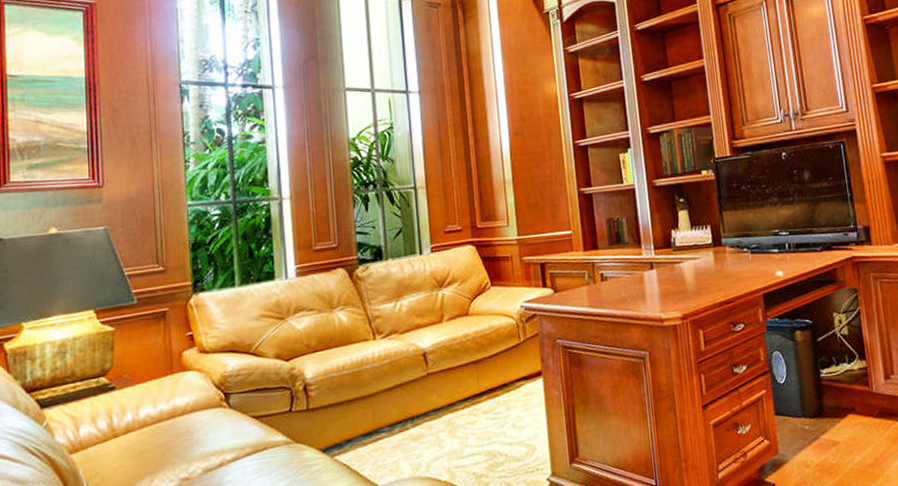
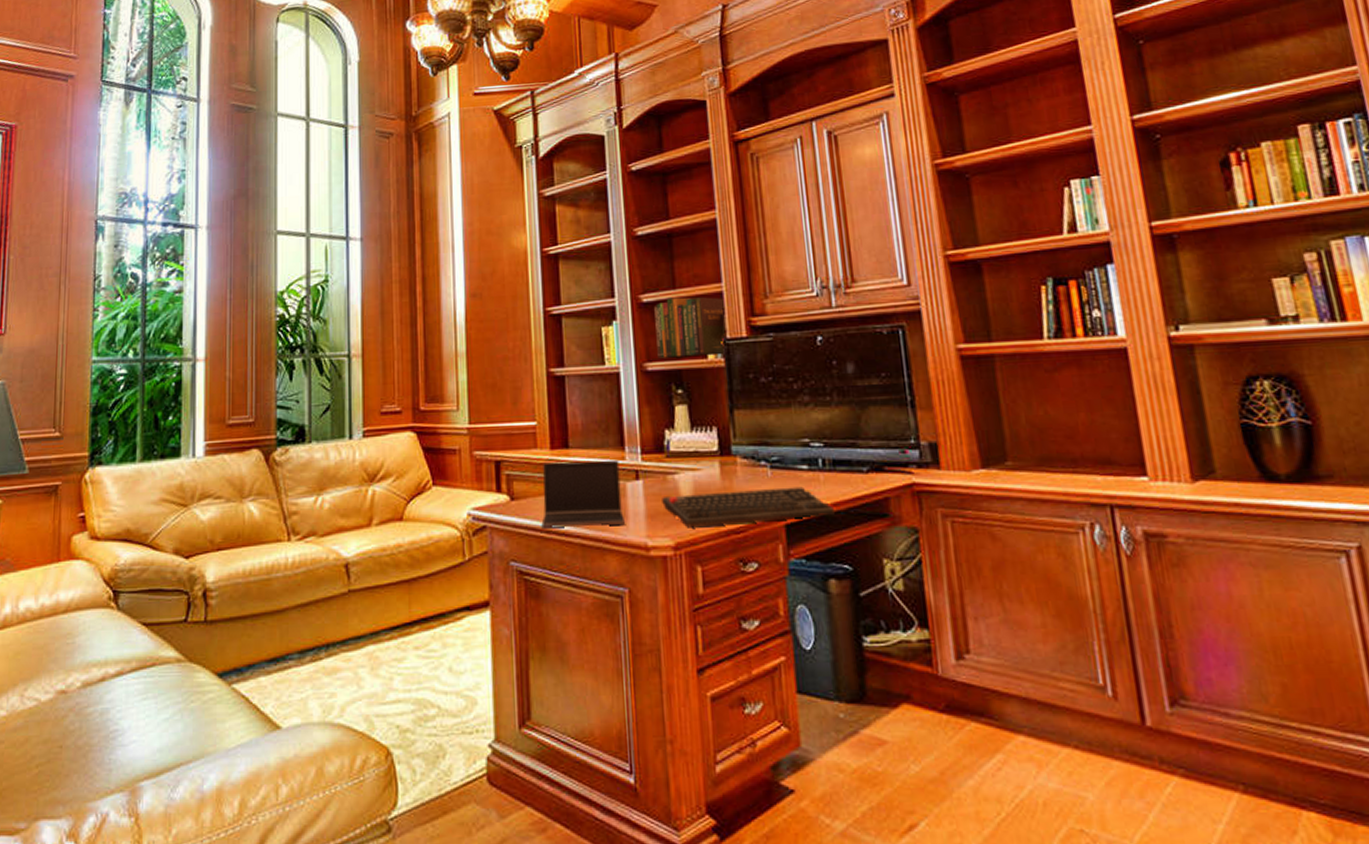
laptop computer: none [578,255,644,312] -> present [541,459,625,527]
books: present [605,215,636,245] -> none [579,406,618,444]
computer keyboard: none [671,265,798,303] -> present [662,486,835,528]

